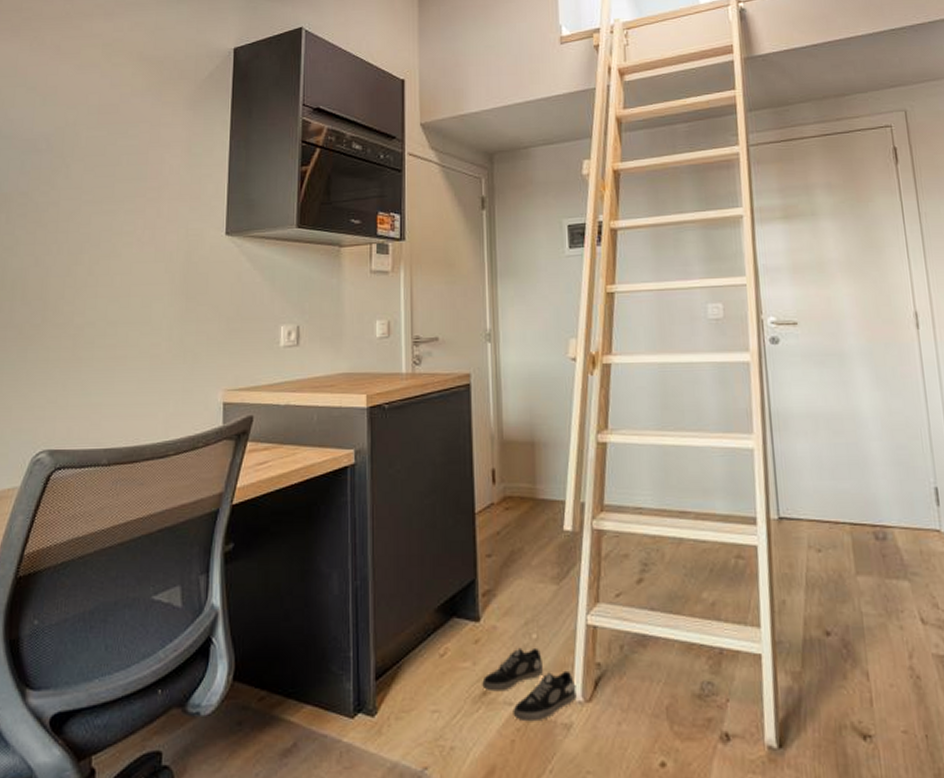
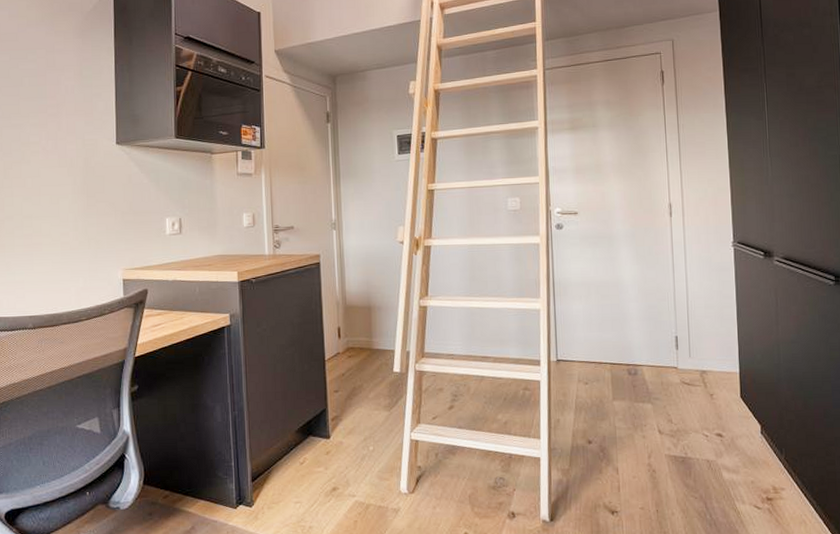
shoe: present [482,647,577,722] -> none [332,456,403,508]

